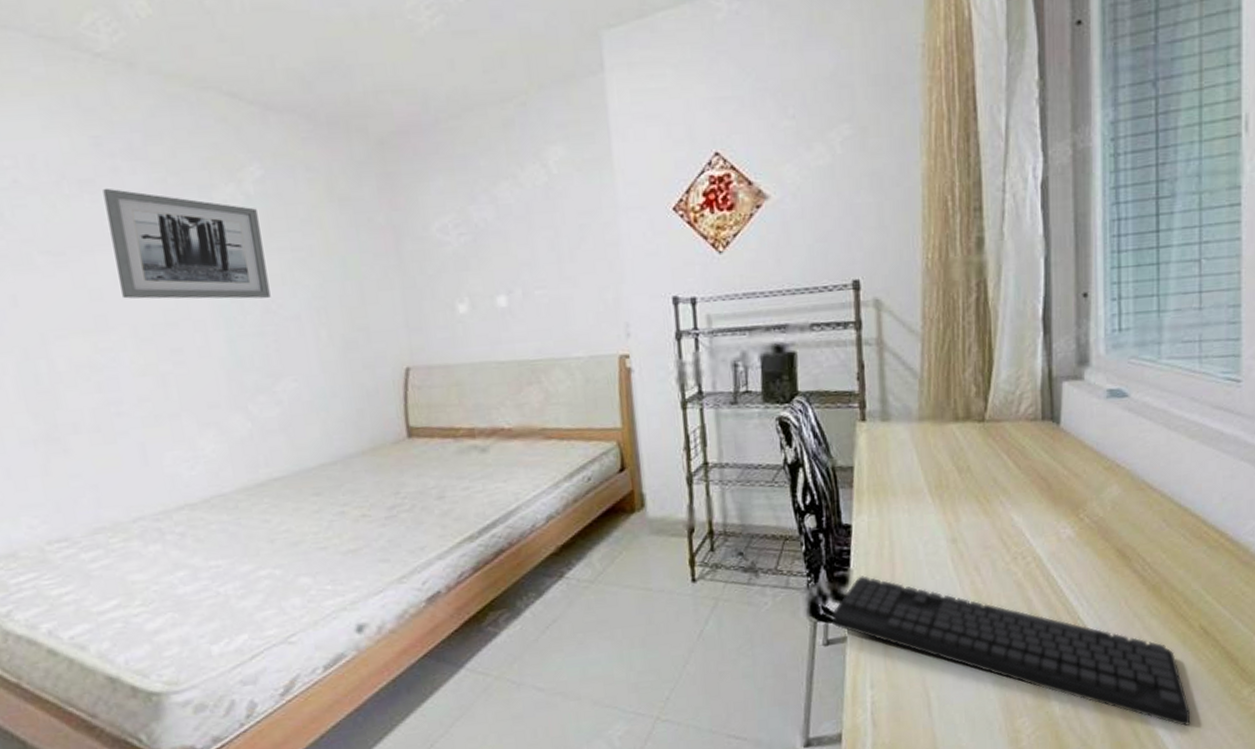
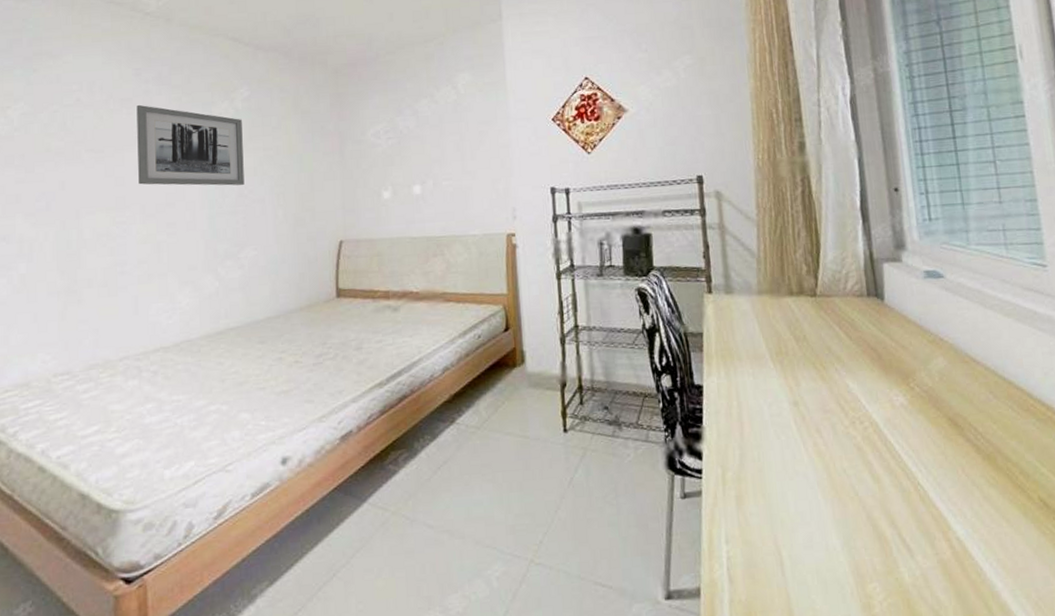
keyboard: present [832,576,1191,726] -> none [688,433,1043,602]

